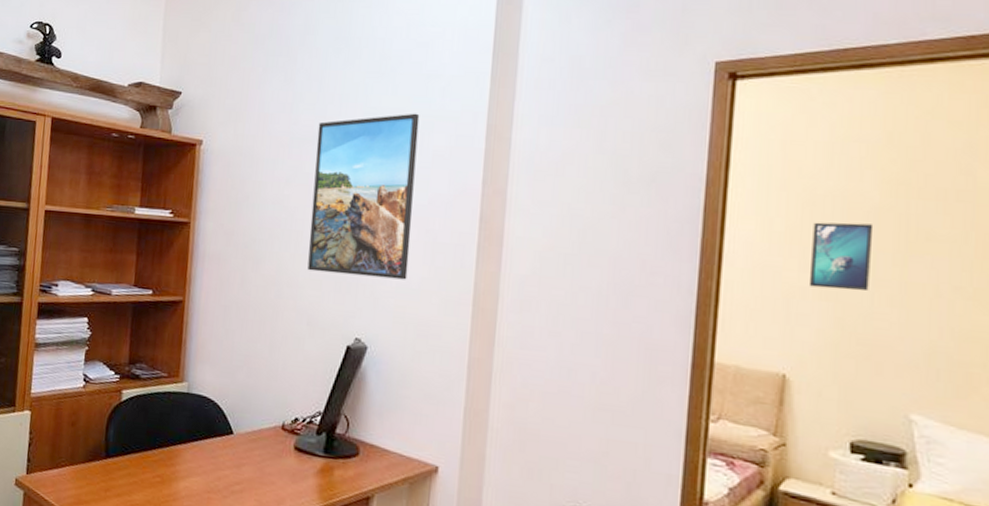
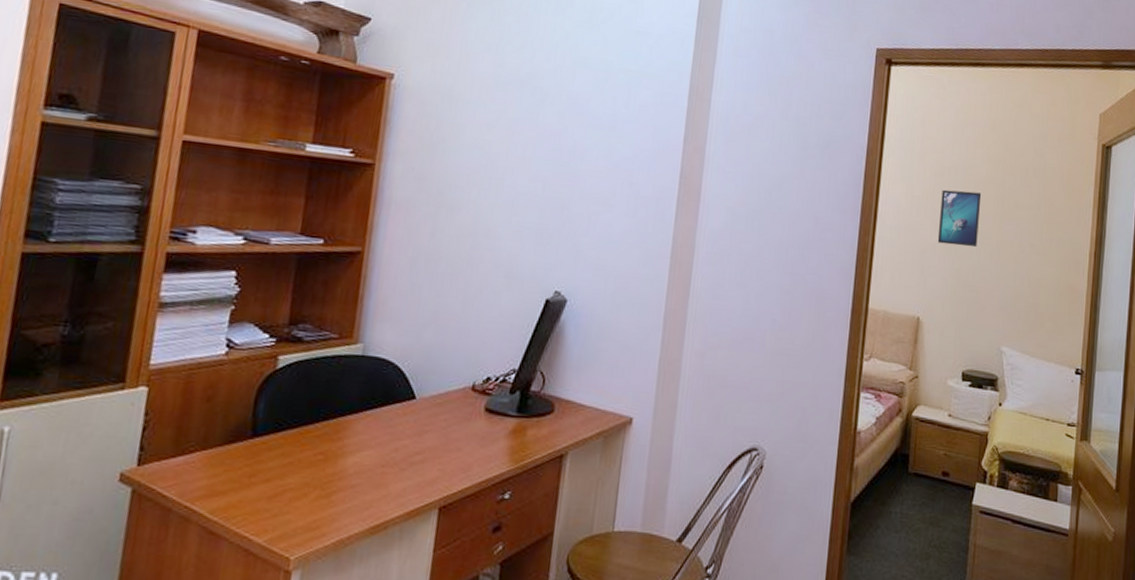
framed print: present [307,113,420,280] -> none [507,66,628,232]

